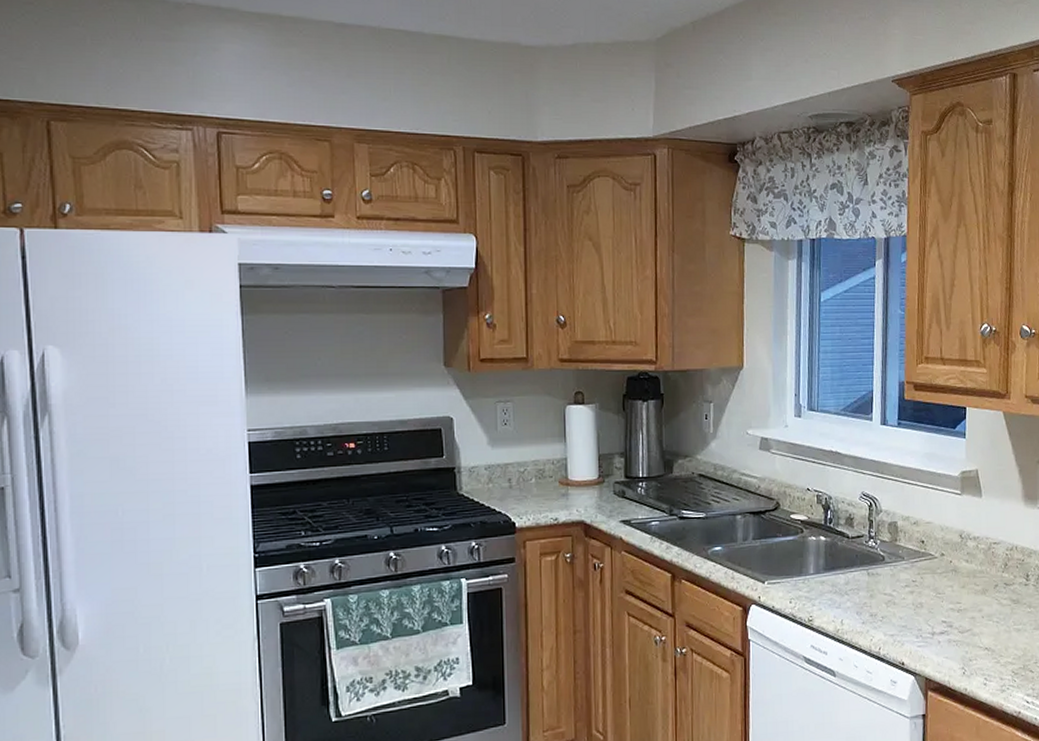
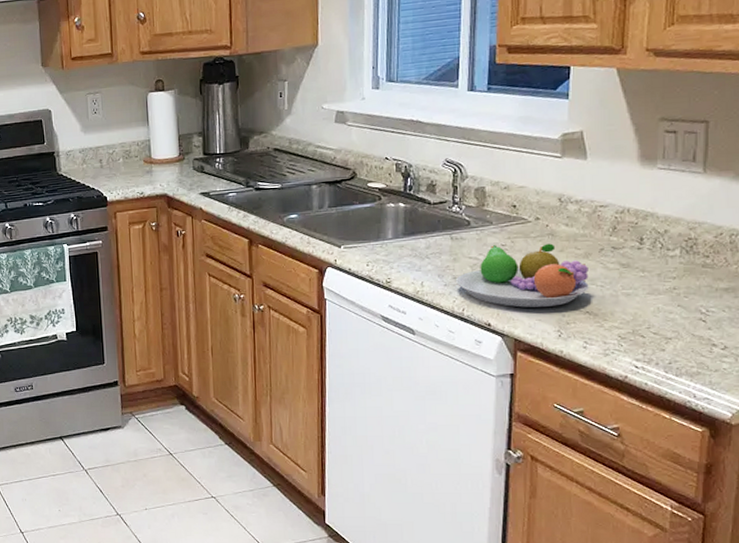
fruit bowl: none [873,579,987,645] -> present [456,243,589,308]

